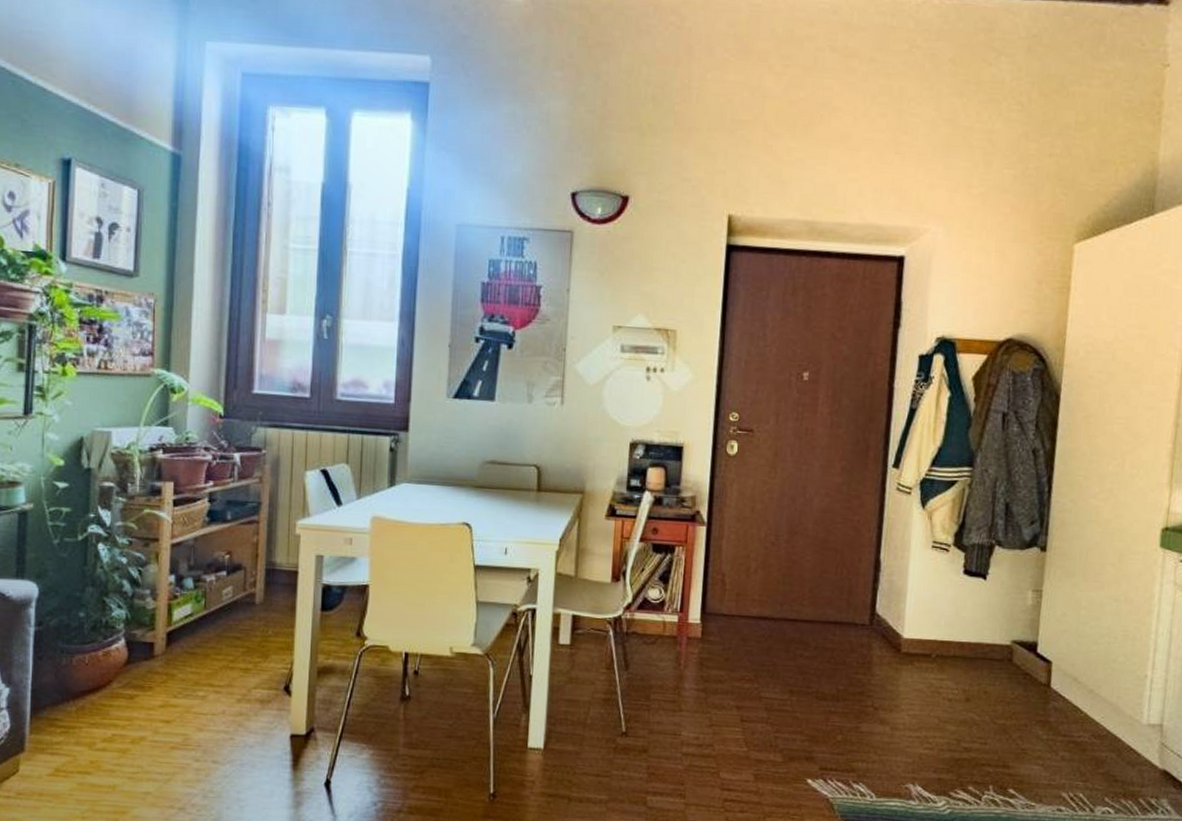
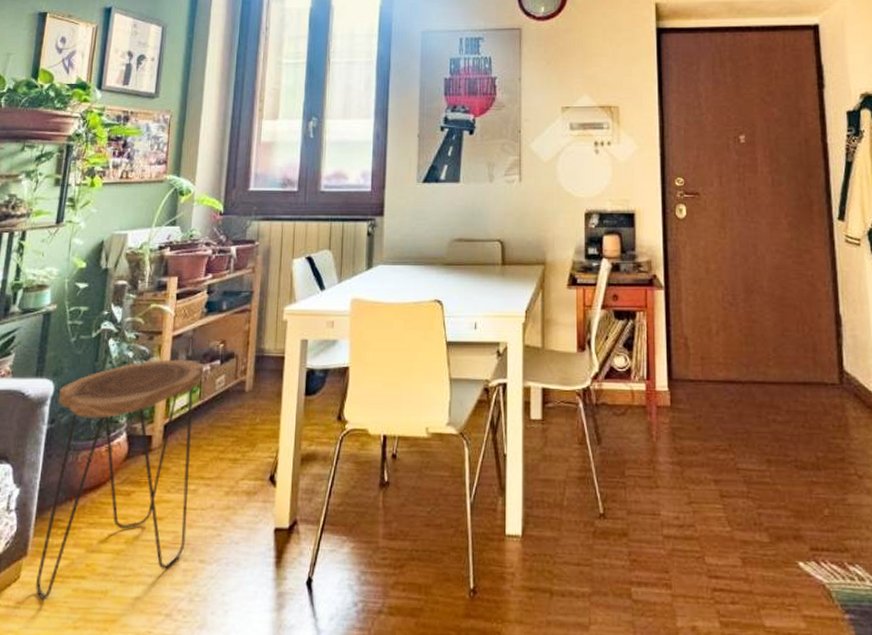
side table: none [37,567,208,793] -> present [36,359,204,601]

